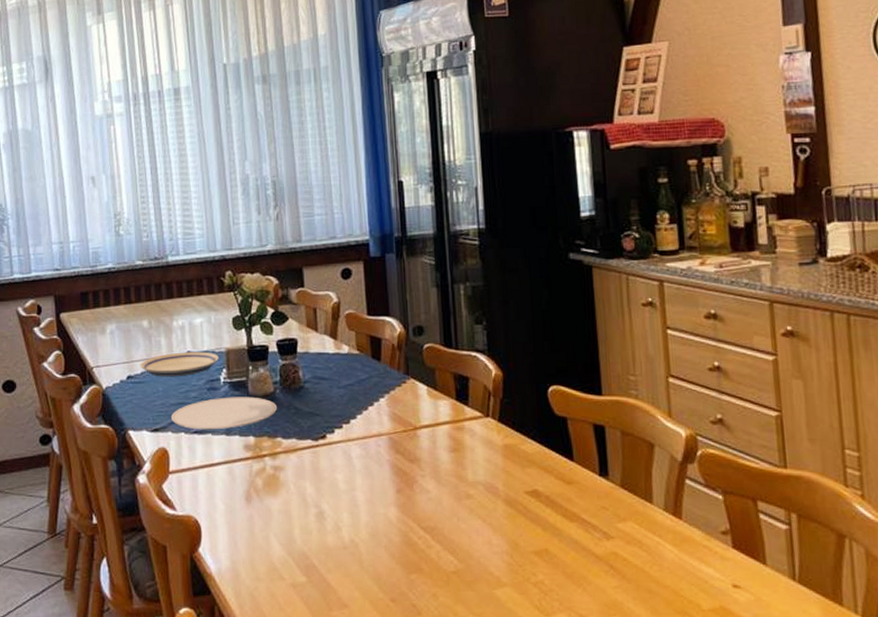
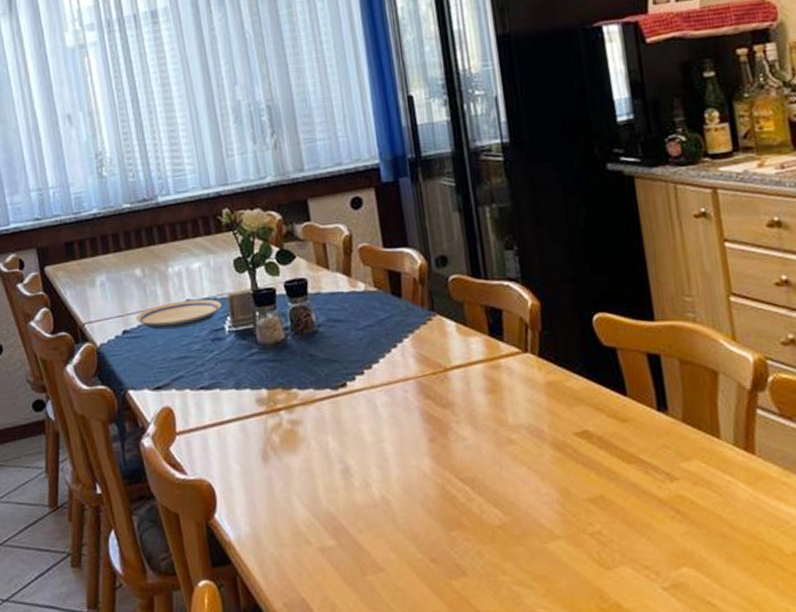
plate: present [172,397,277,430] -> none [174,345,290,385]

